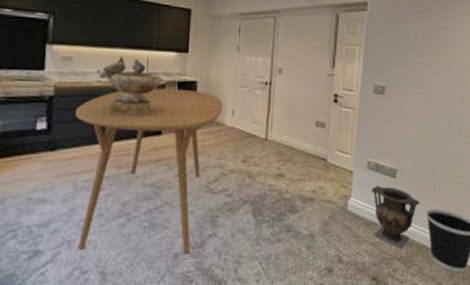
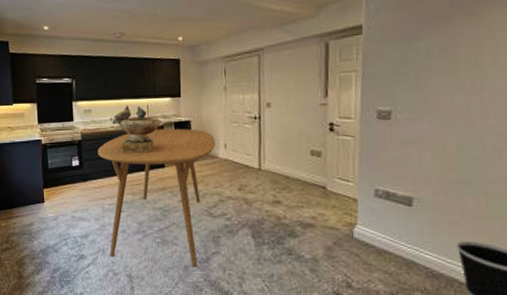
vase: present [371,185,420,249] -> none [381,213,447,280]

